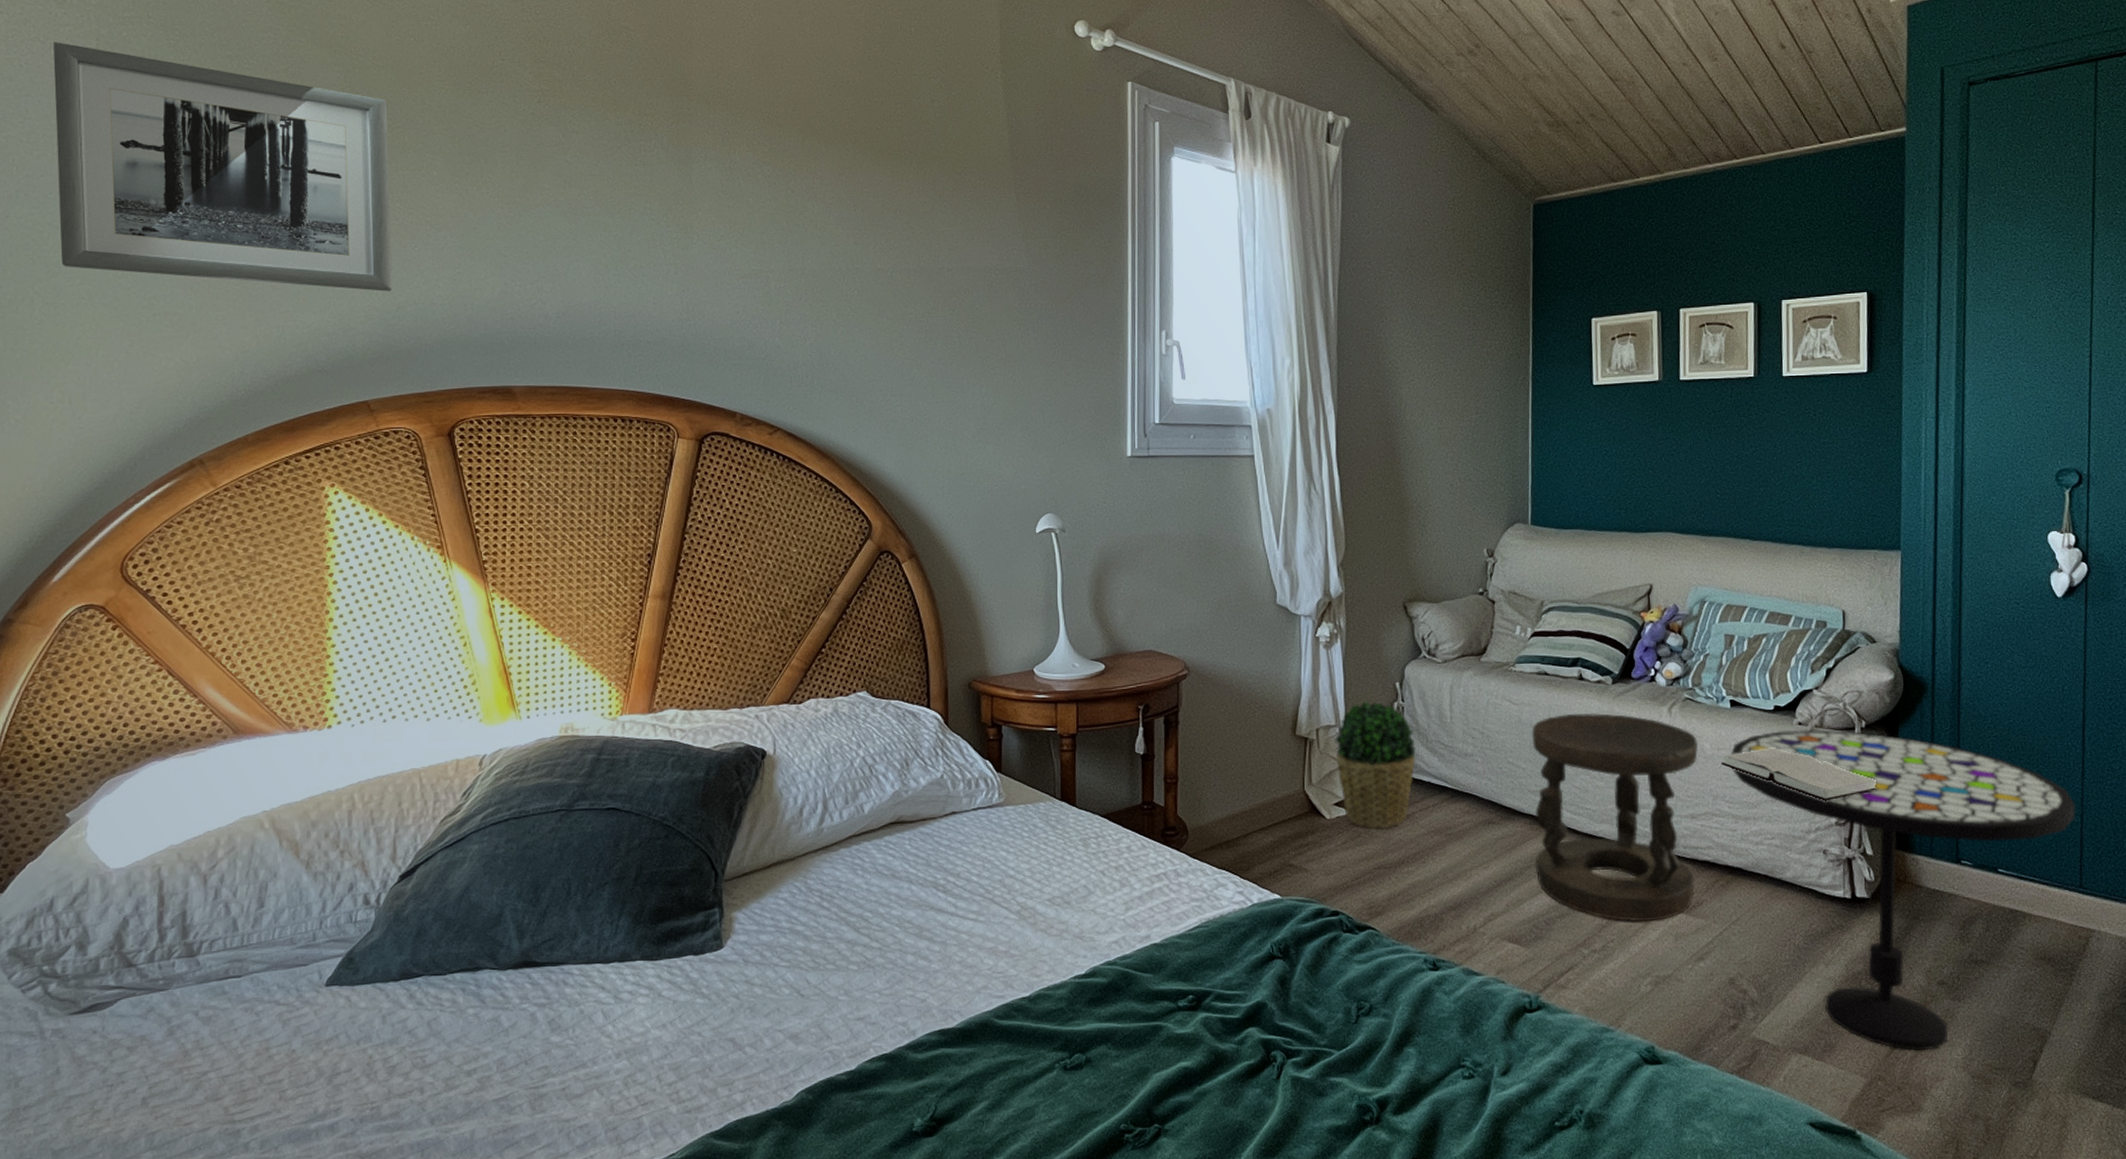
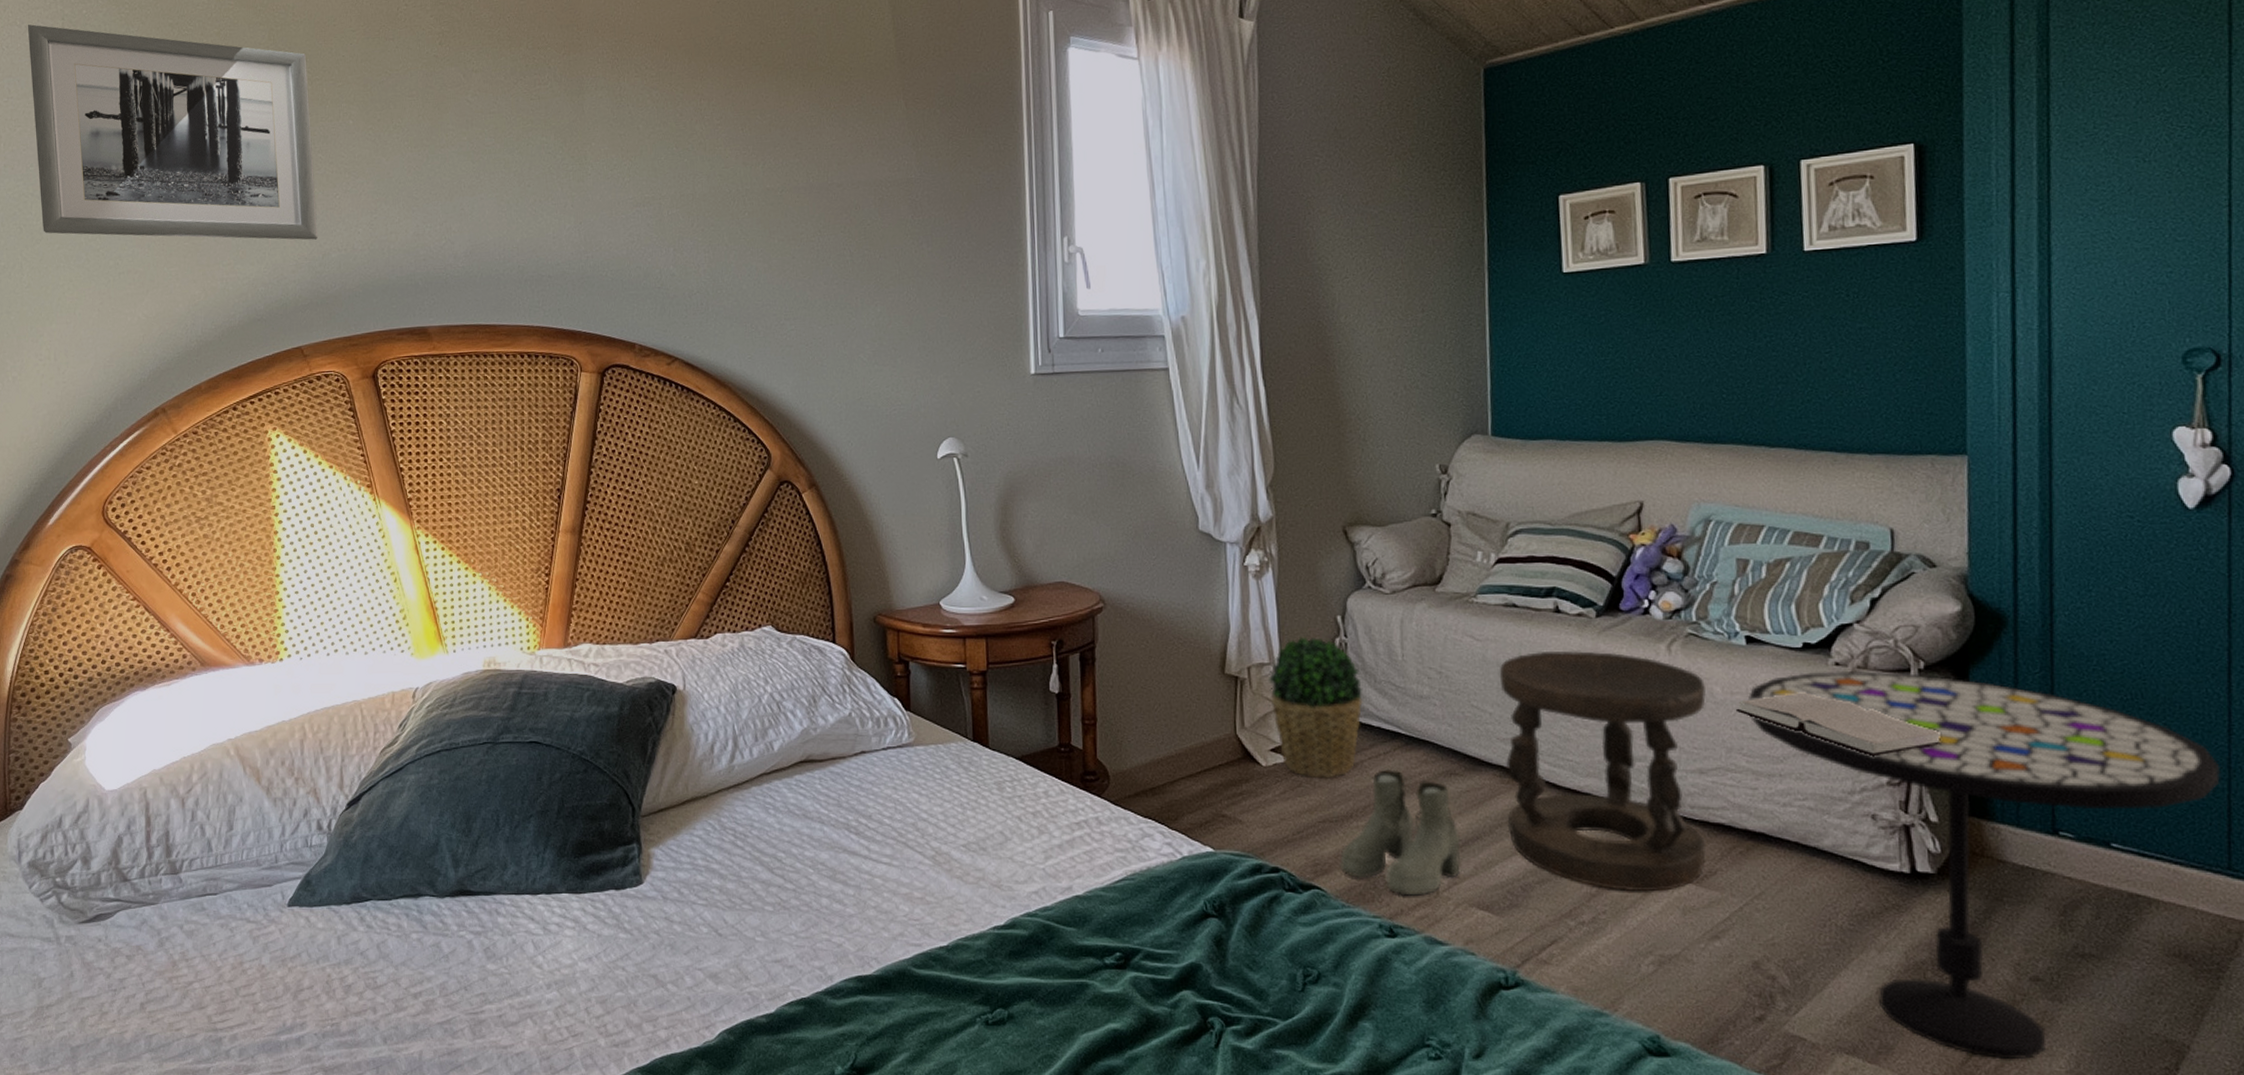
boots: none [1391,820,1496,933] -> present [1339,770,1461,896]

